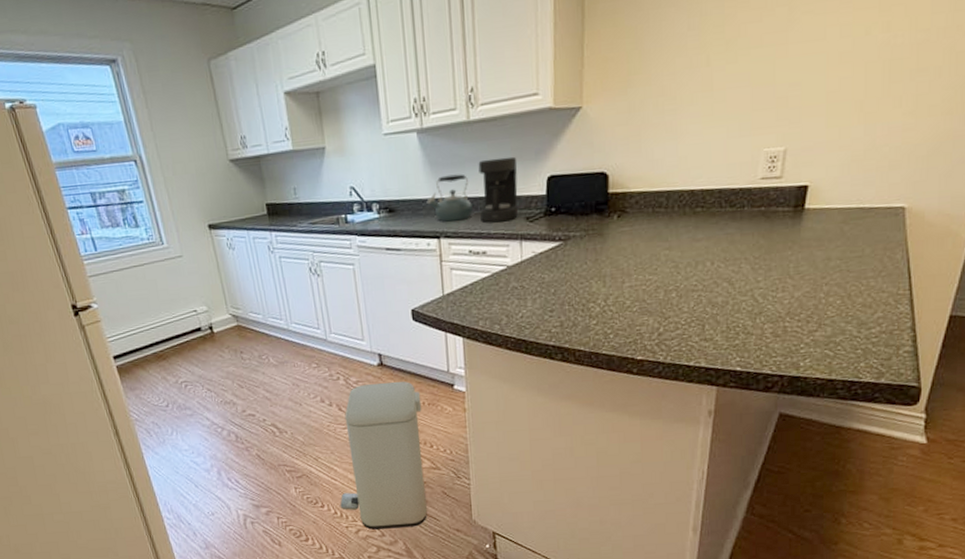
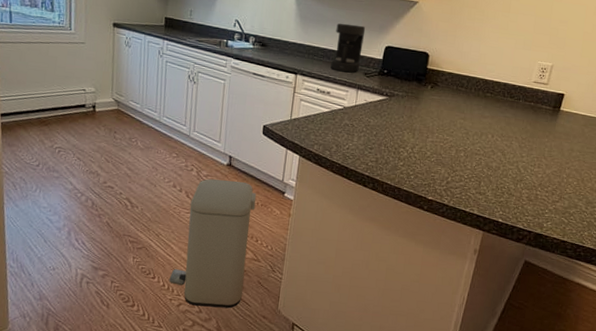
kettle: present [426,174,473,223] -> none [292,28,327,65]

